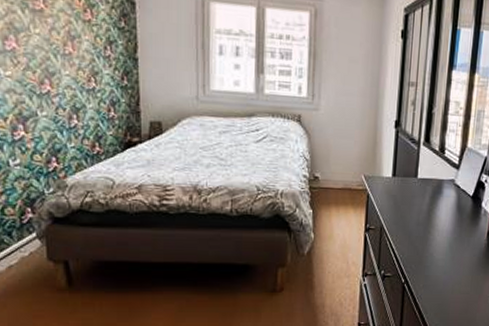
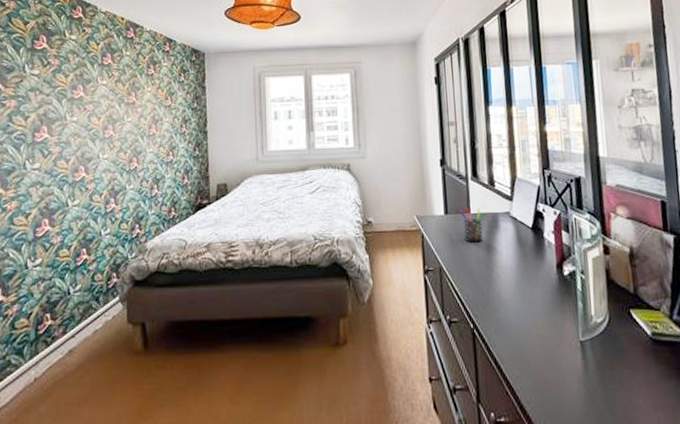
pen holder: none [407,171,430,206] -> present [459,207,484,243]

